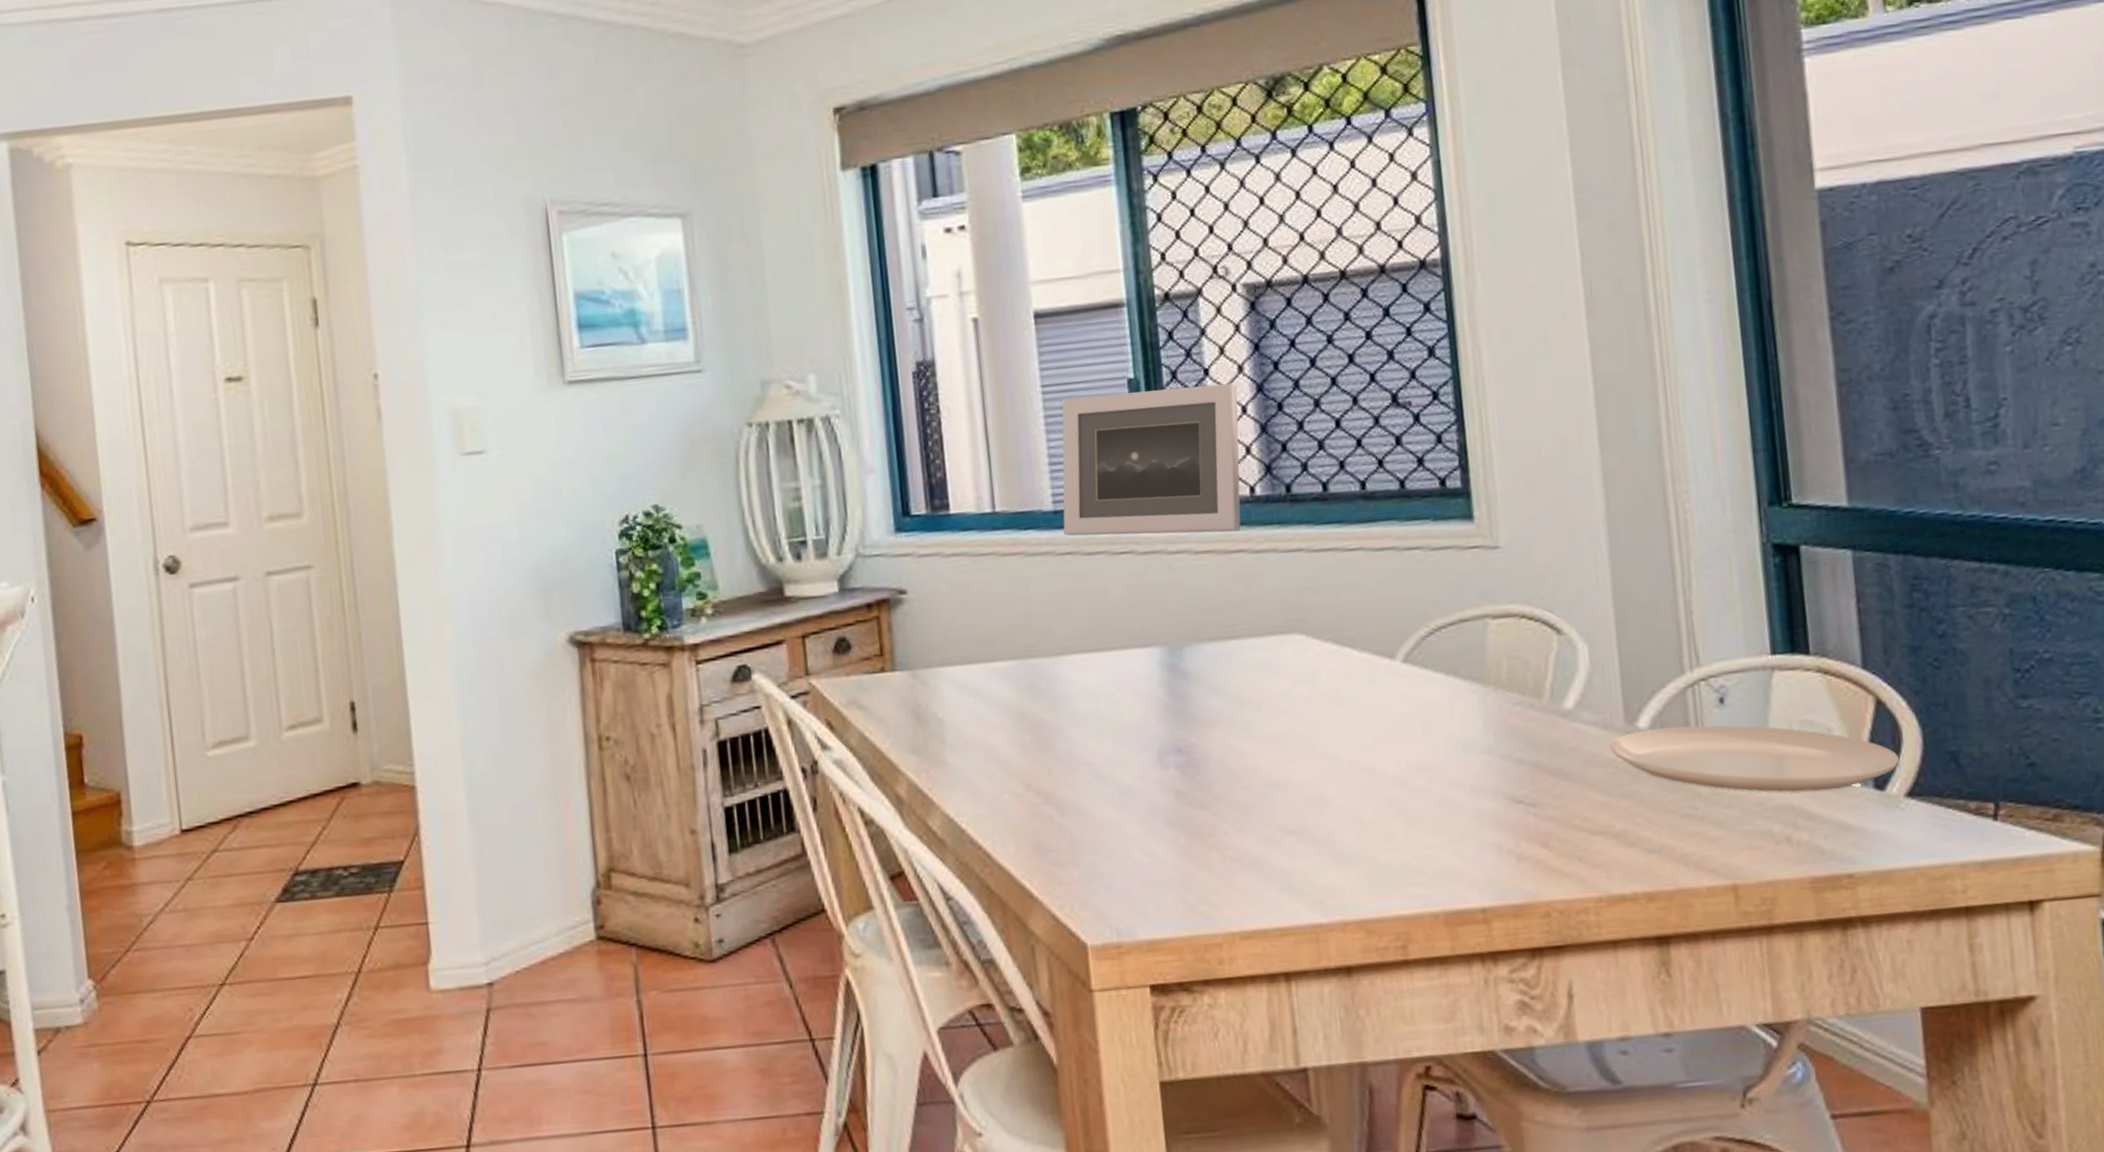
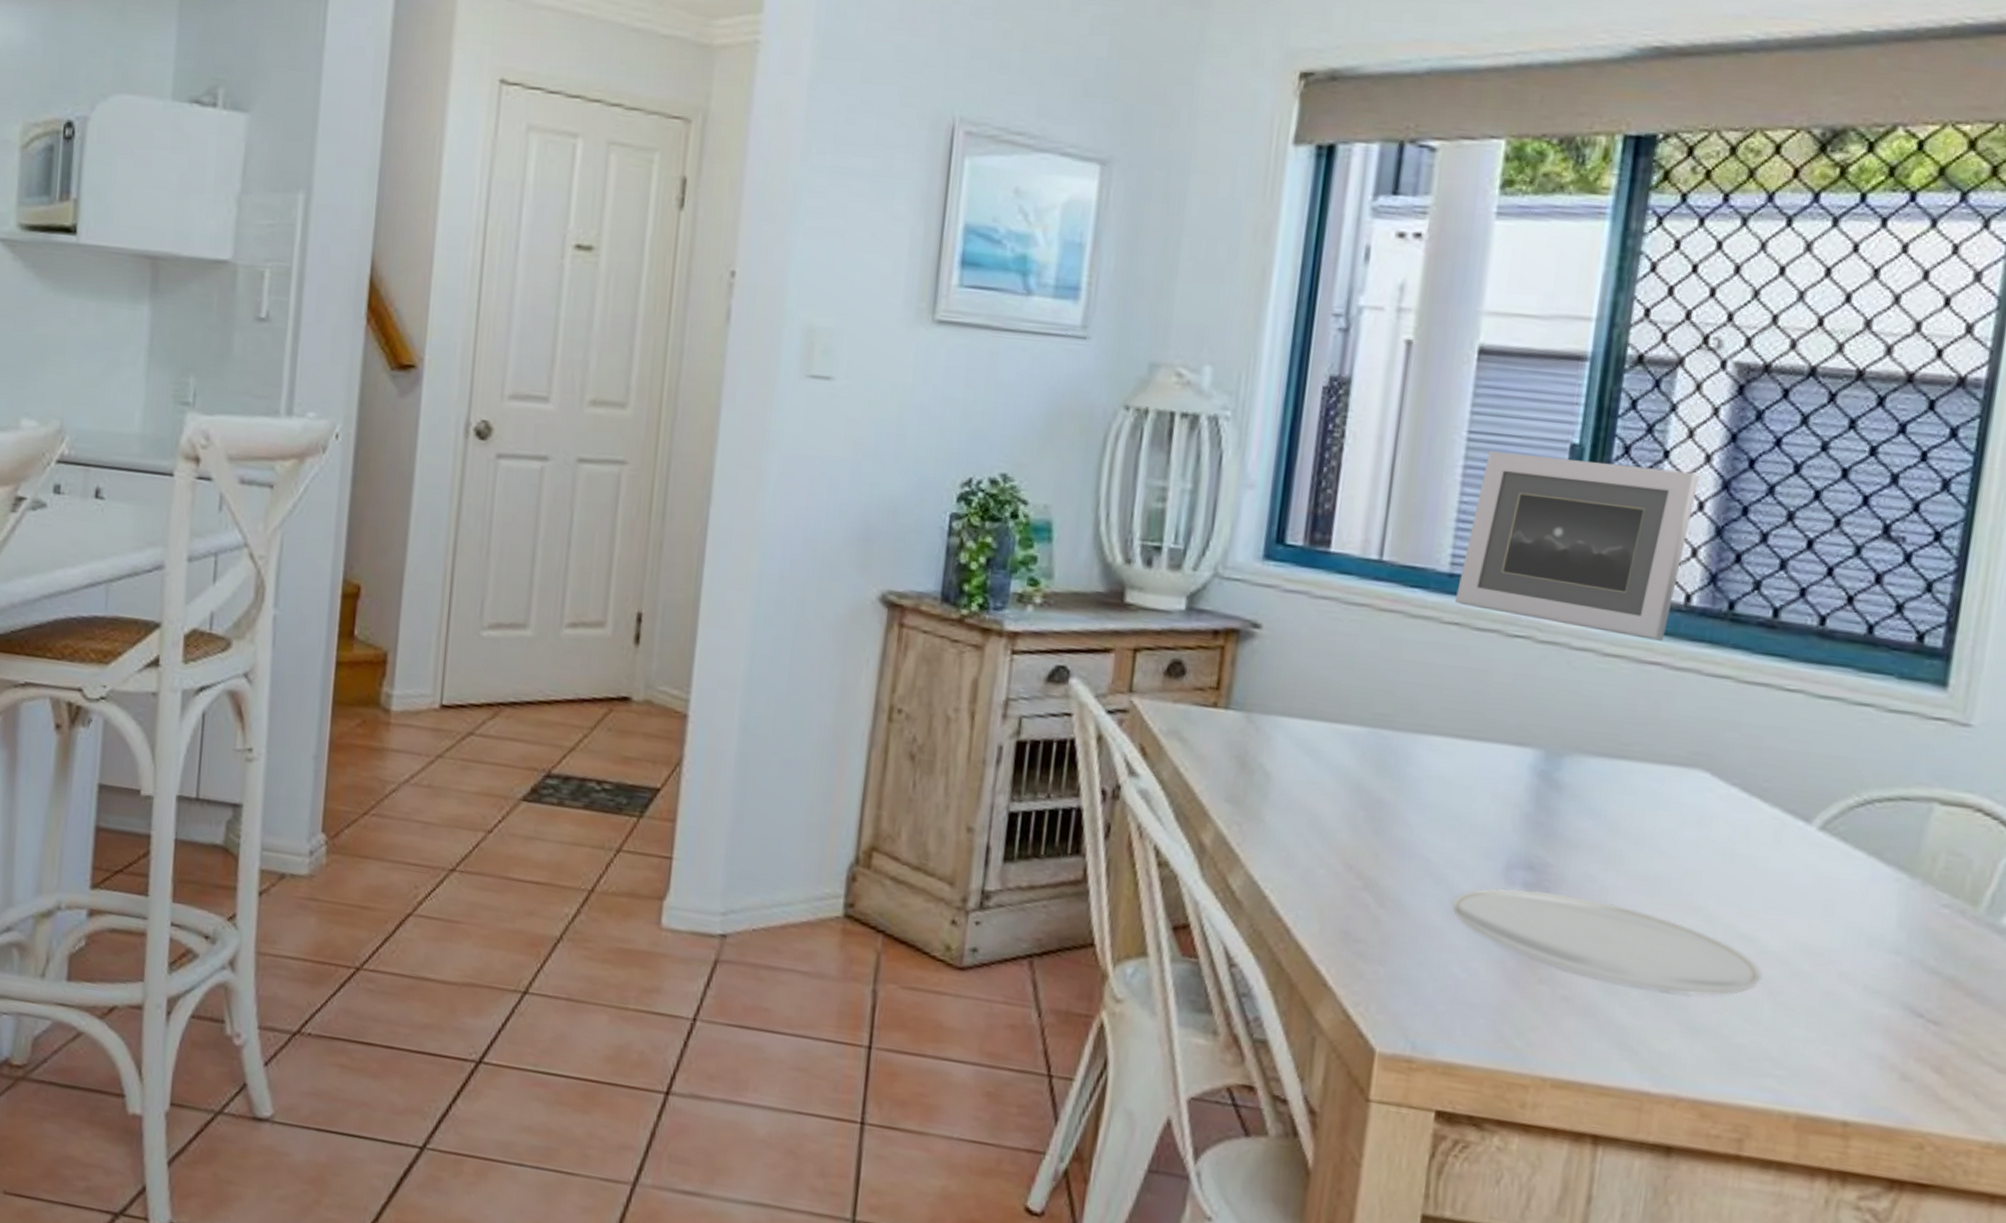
plate: none [1121,766,1388,836] -> present [1451,888,1762,996]

